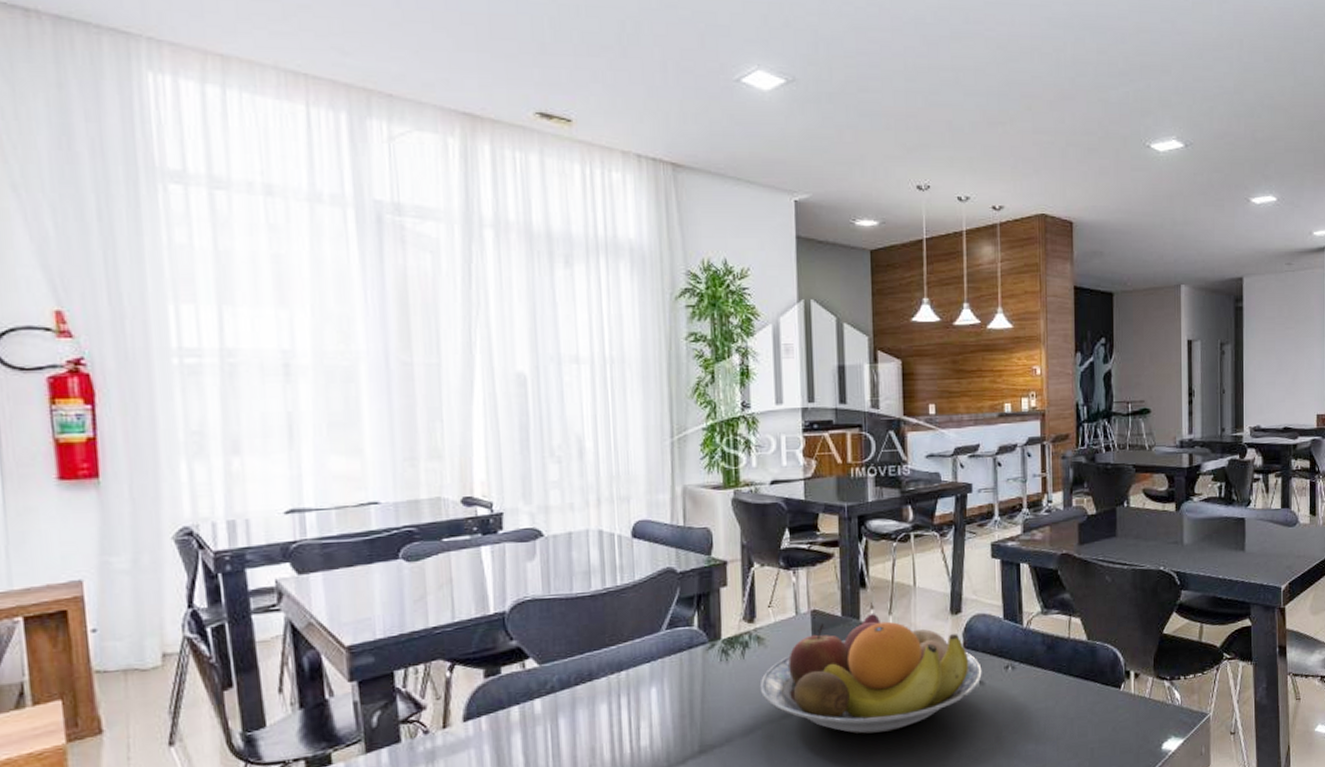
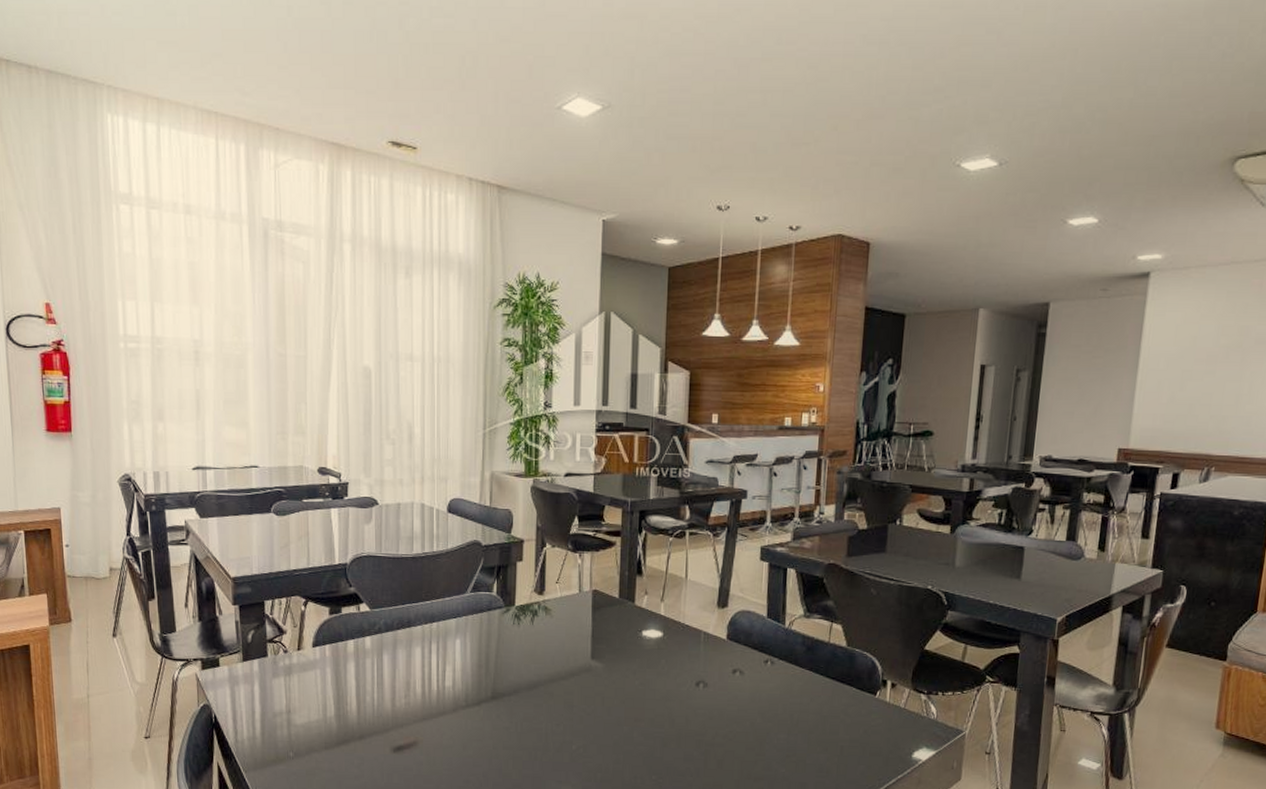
fruit bowl: present [759,614,982,734] -> none [544,599,743,704]

